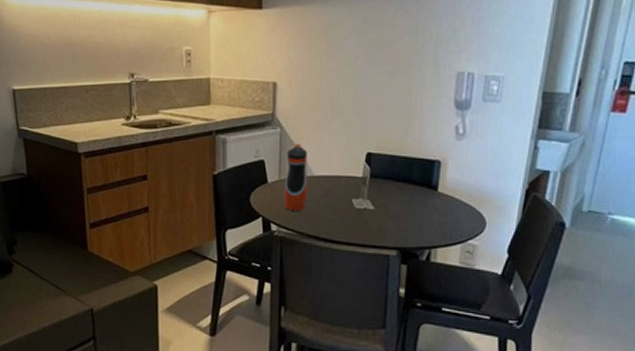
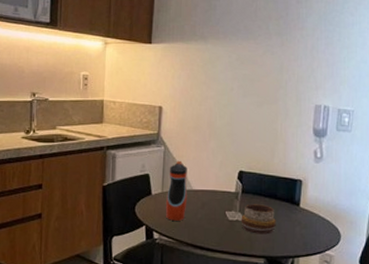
decorative bowl: none [369,190,410,224] -> present [241,204,276,235]

